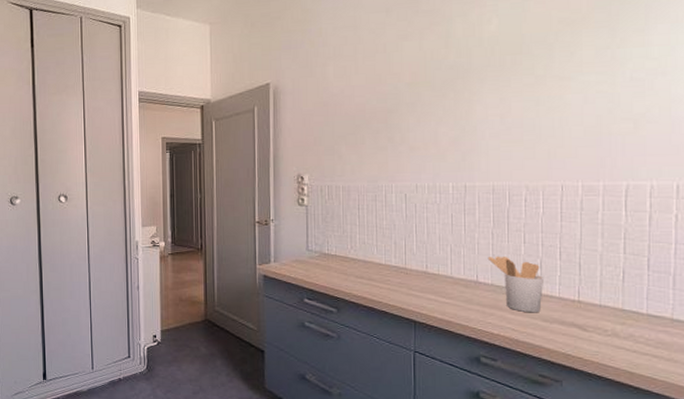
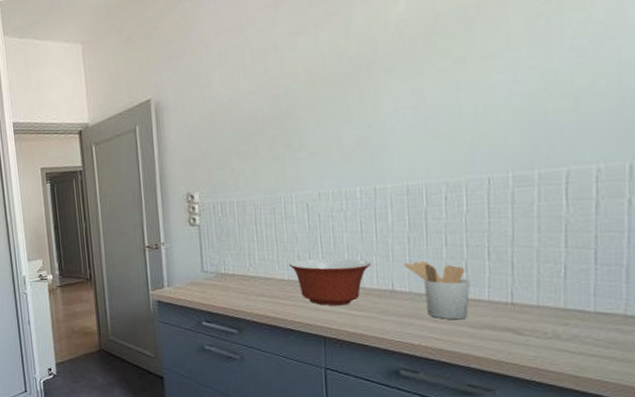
mixing bowl: none [386,247,459,292] -> present [288,258,371,306]

